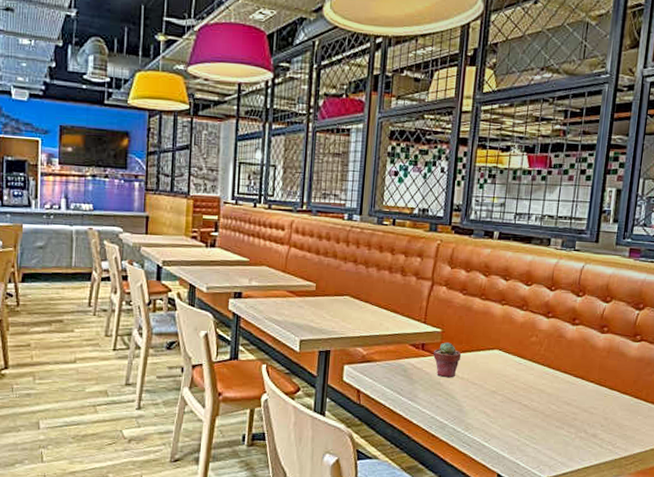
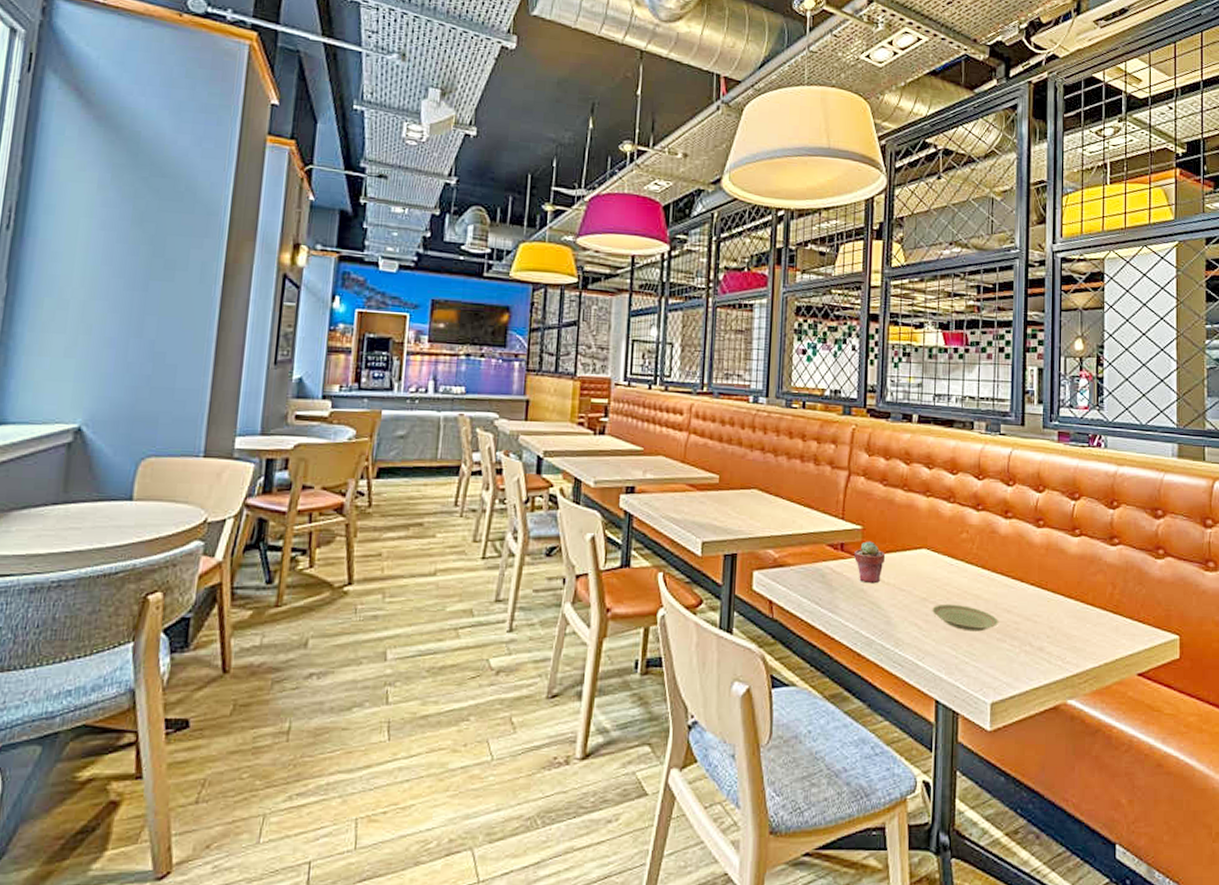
plate: none [500,396,559,420] -> present [932,603,999,632]

